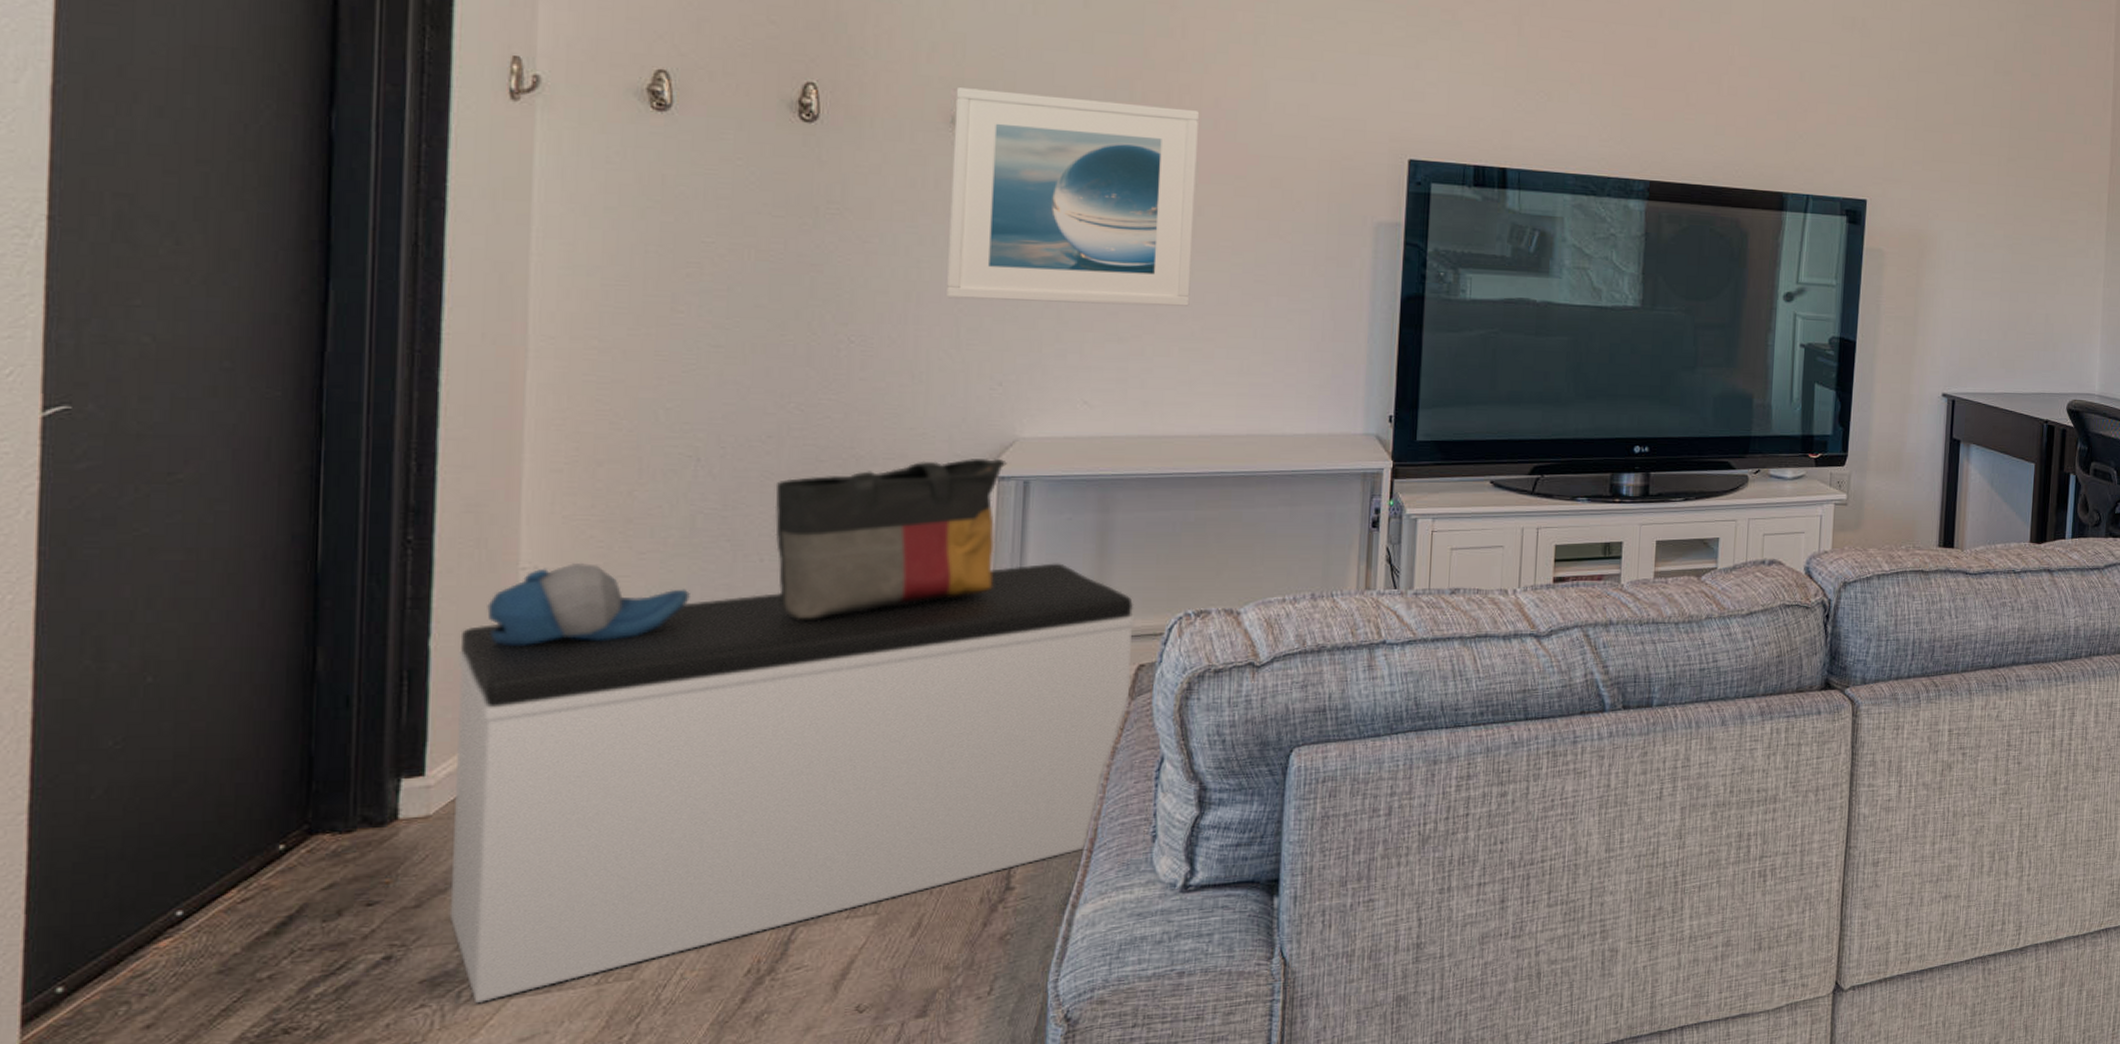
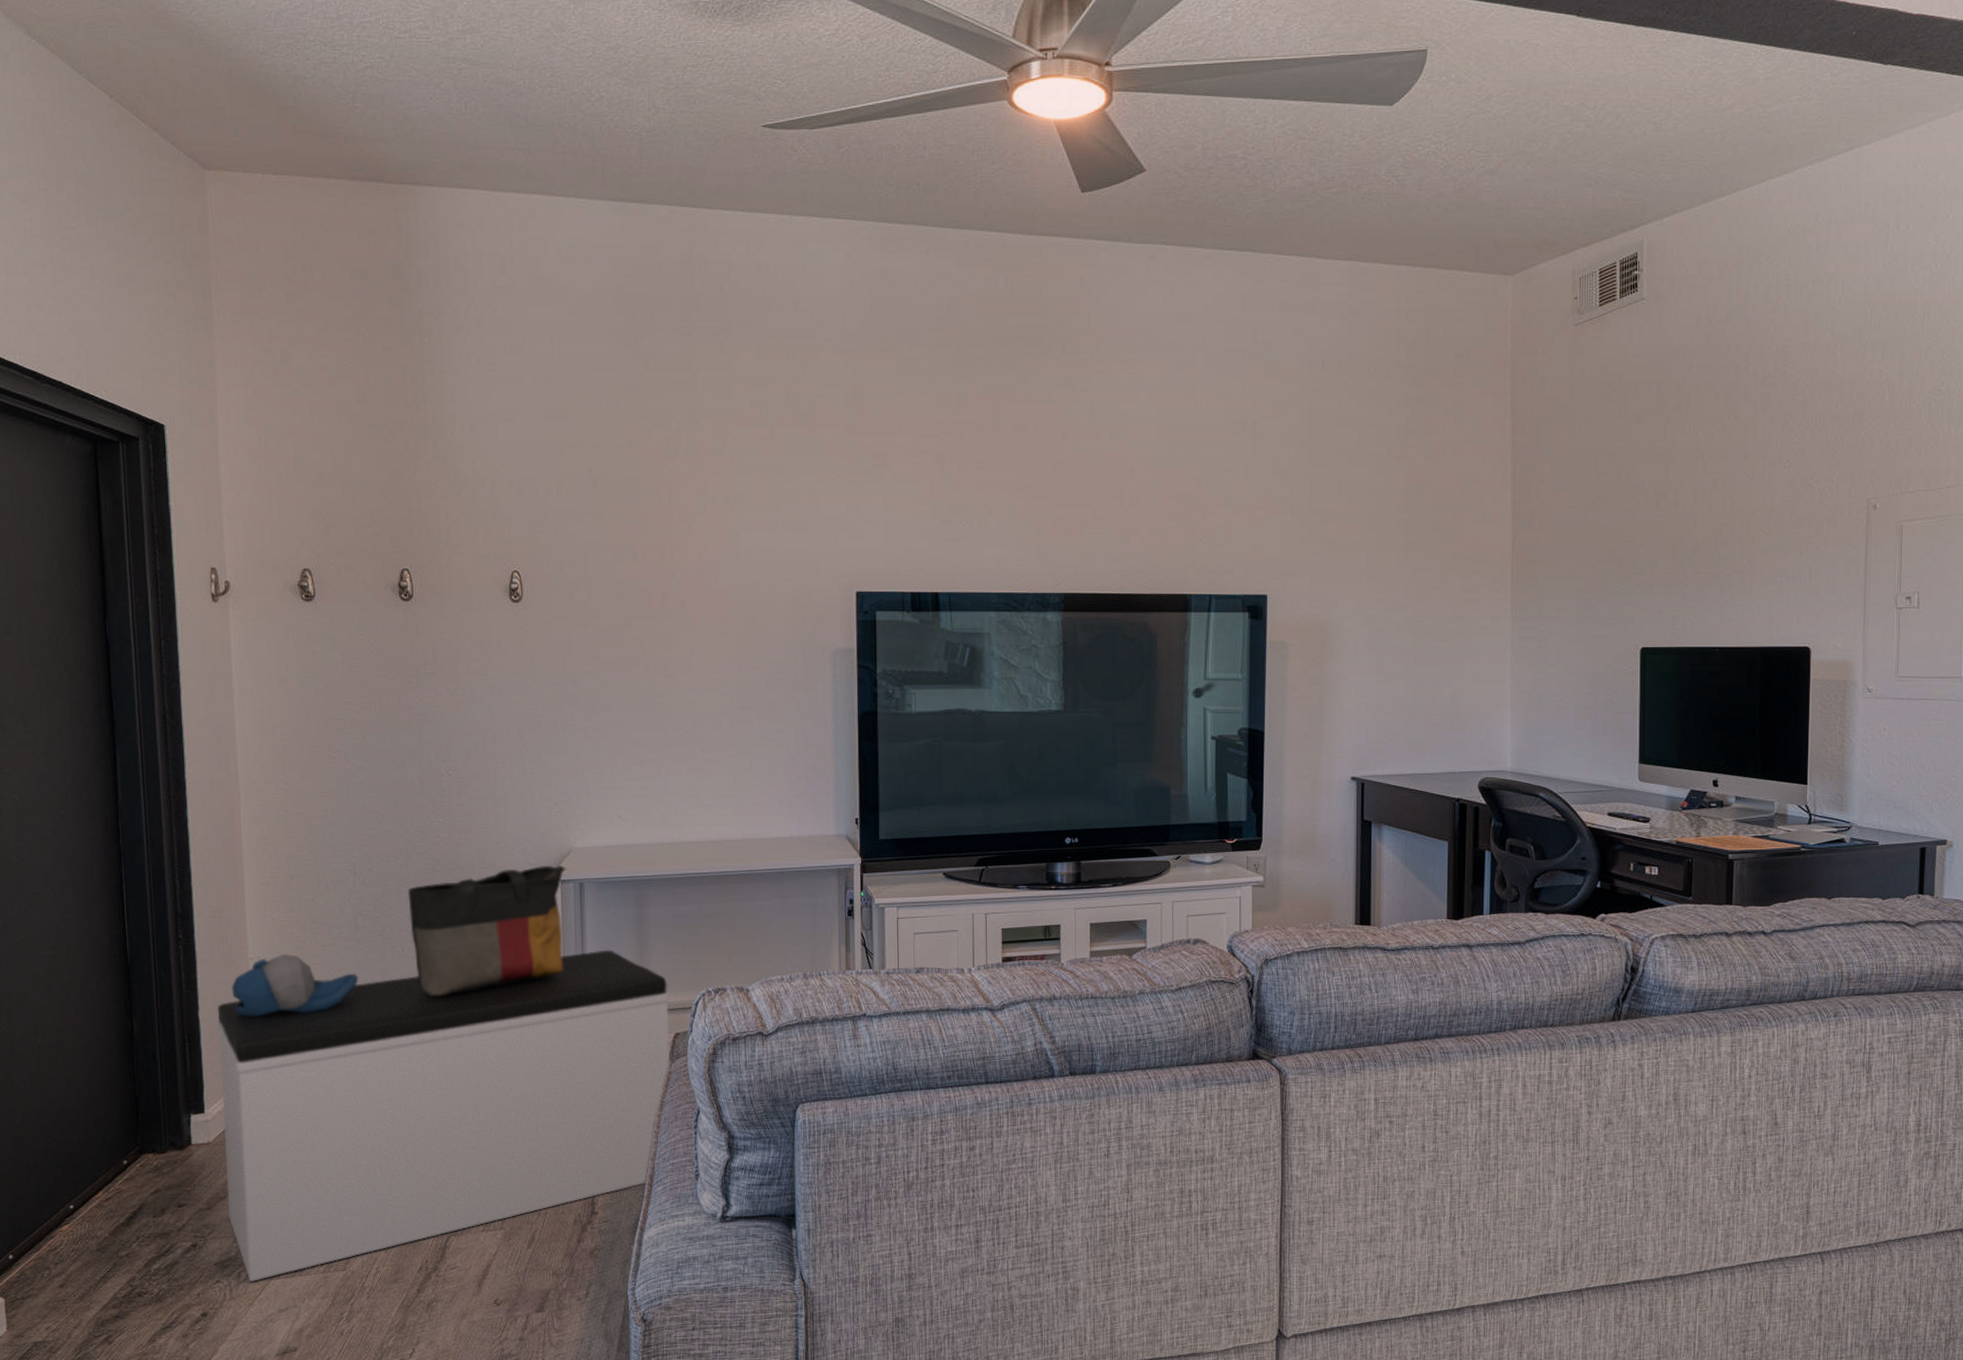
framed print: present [945,87,1200,306] -> none [506,562,691,736]

